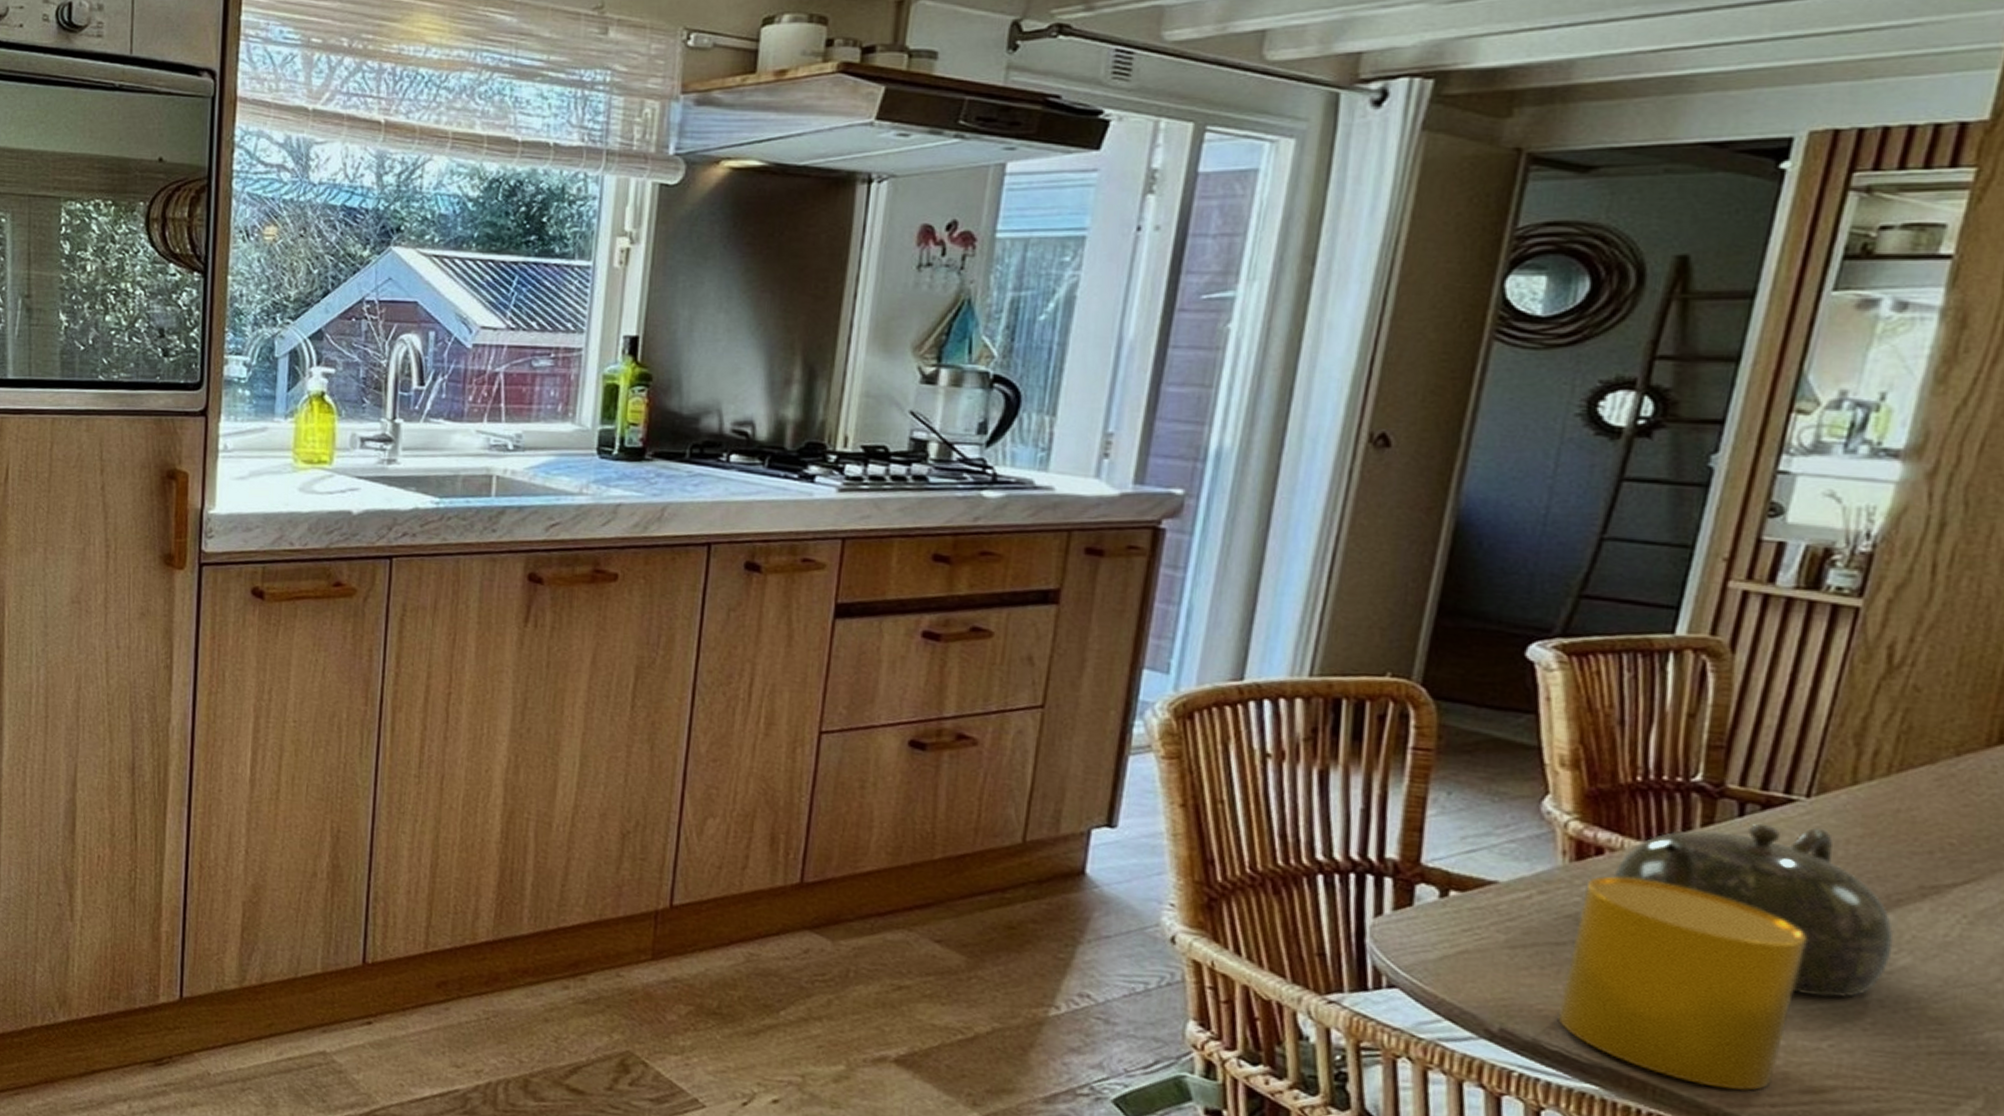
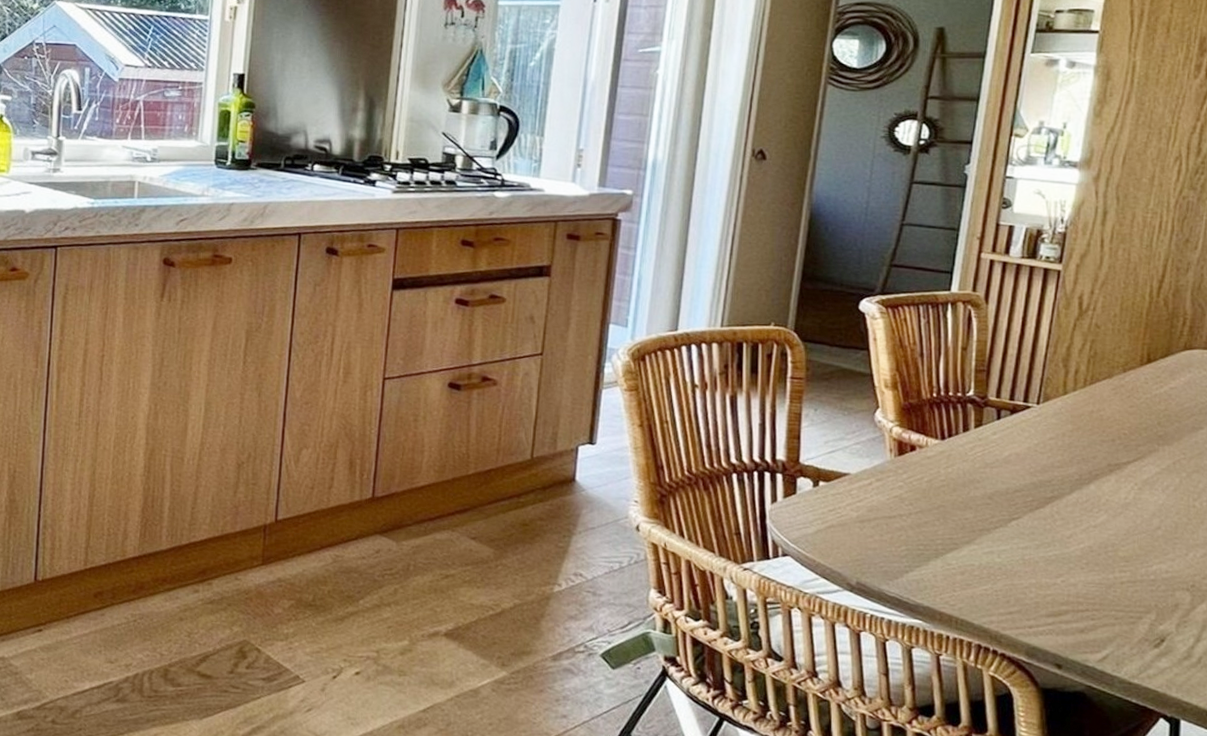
cup: present [1557,876,1808,1091] -> none [893,466,1044,618]
teapot: present [1613,823,1894,997] -> none [923,424,1095,547]

